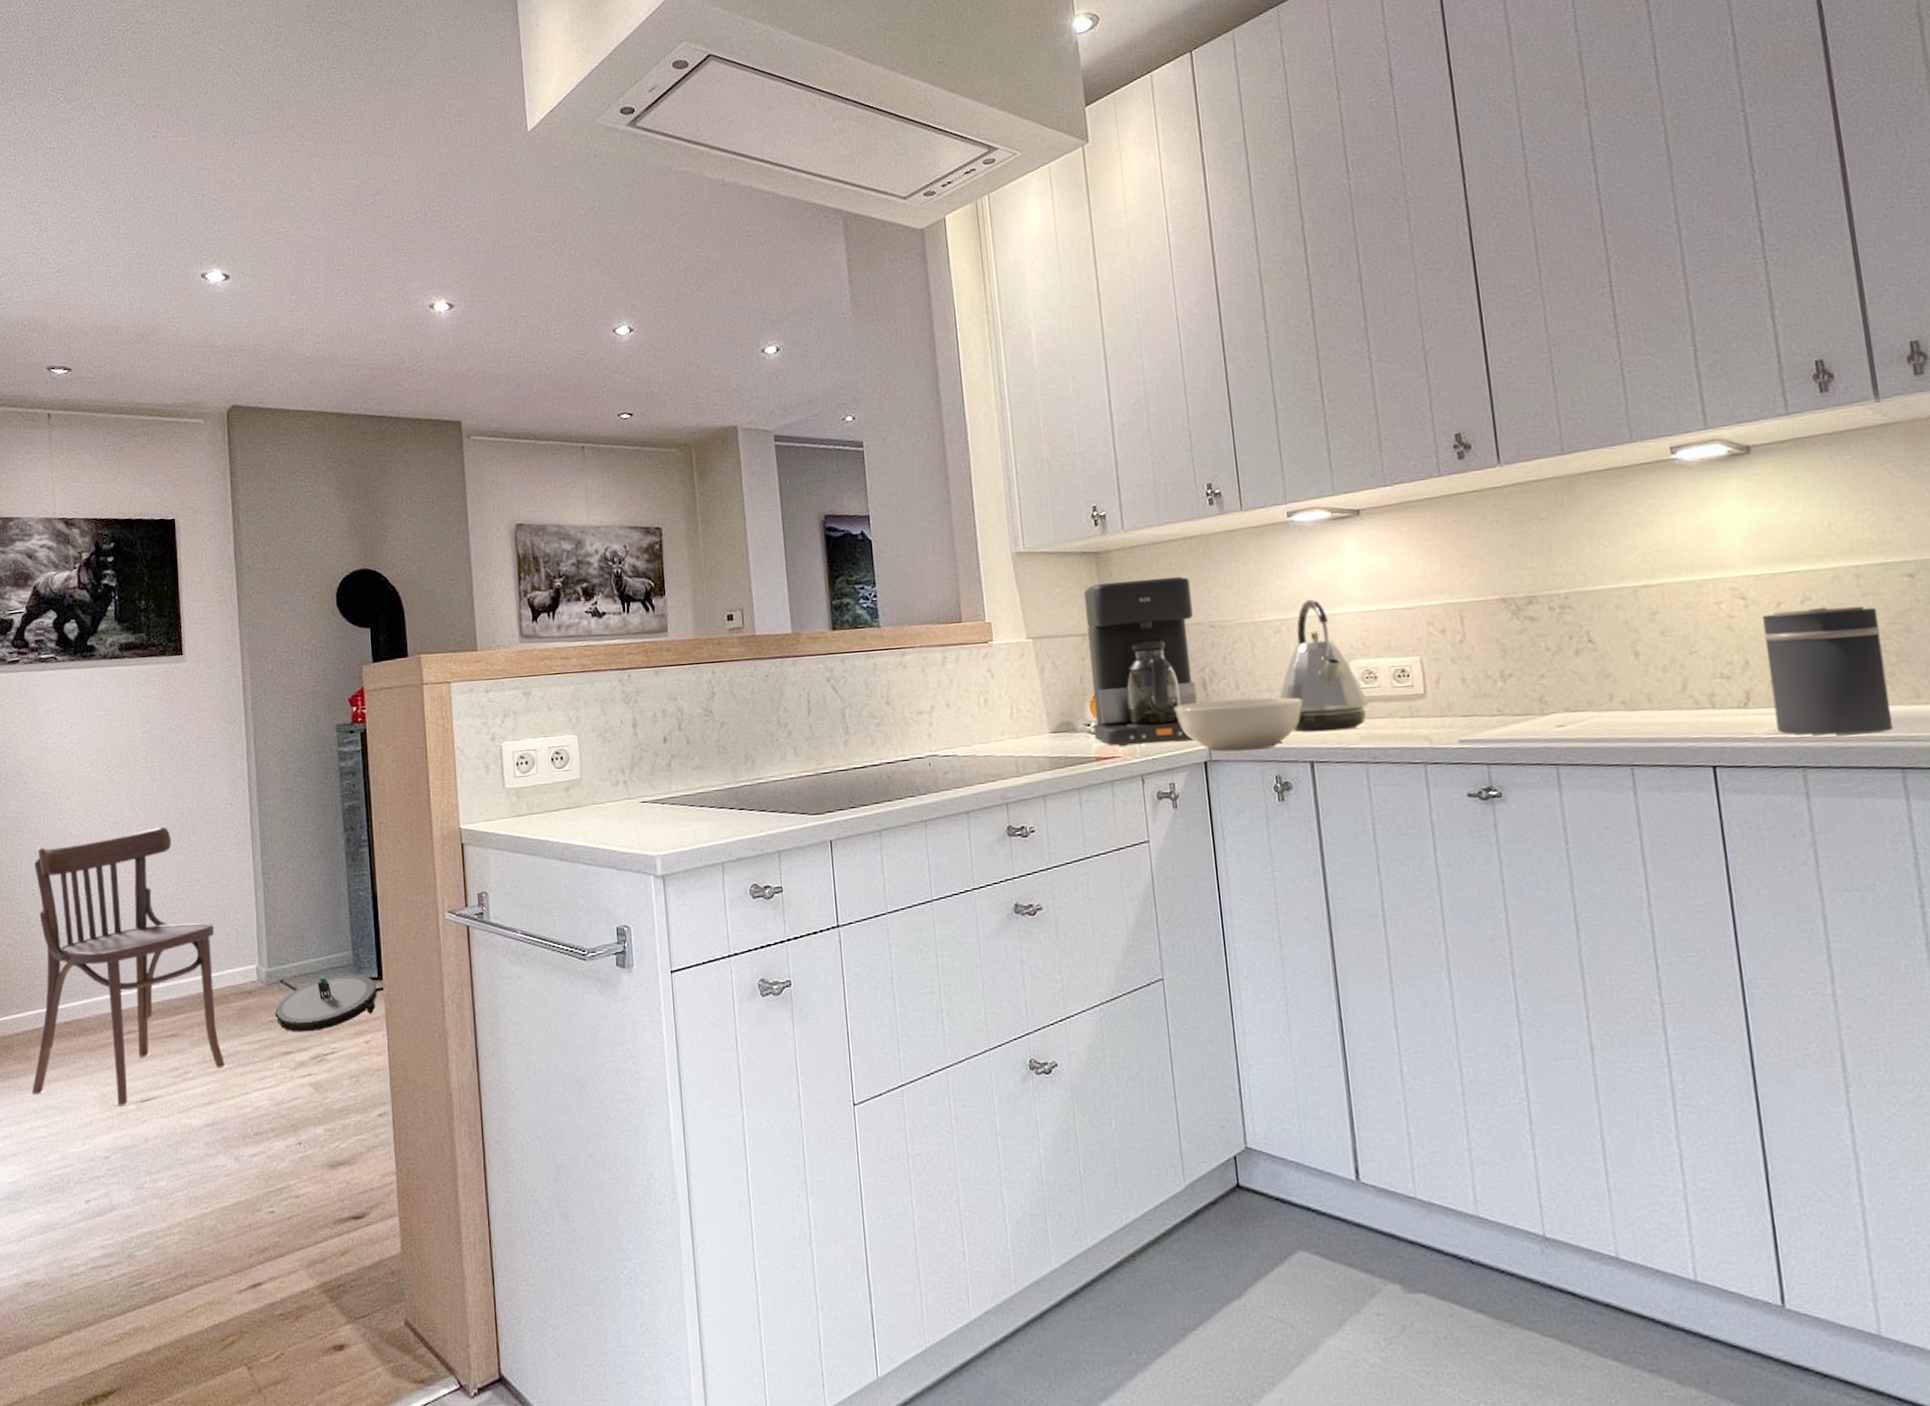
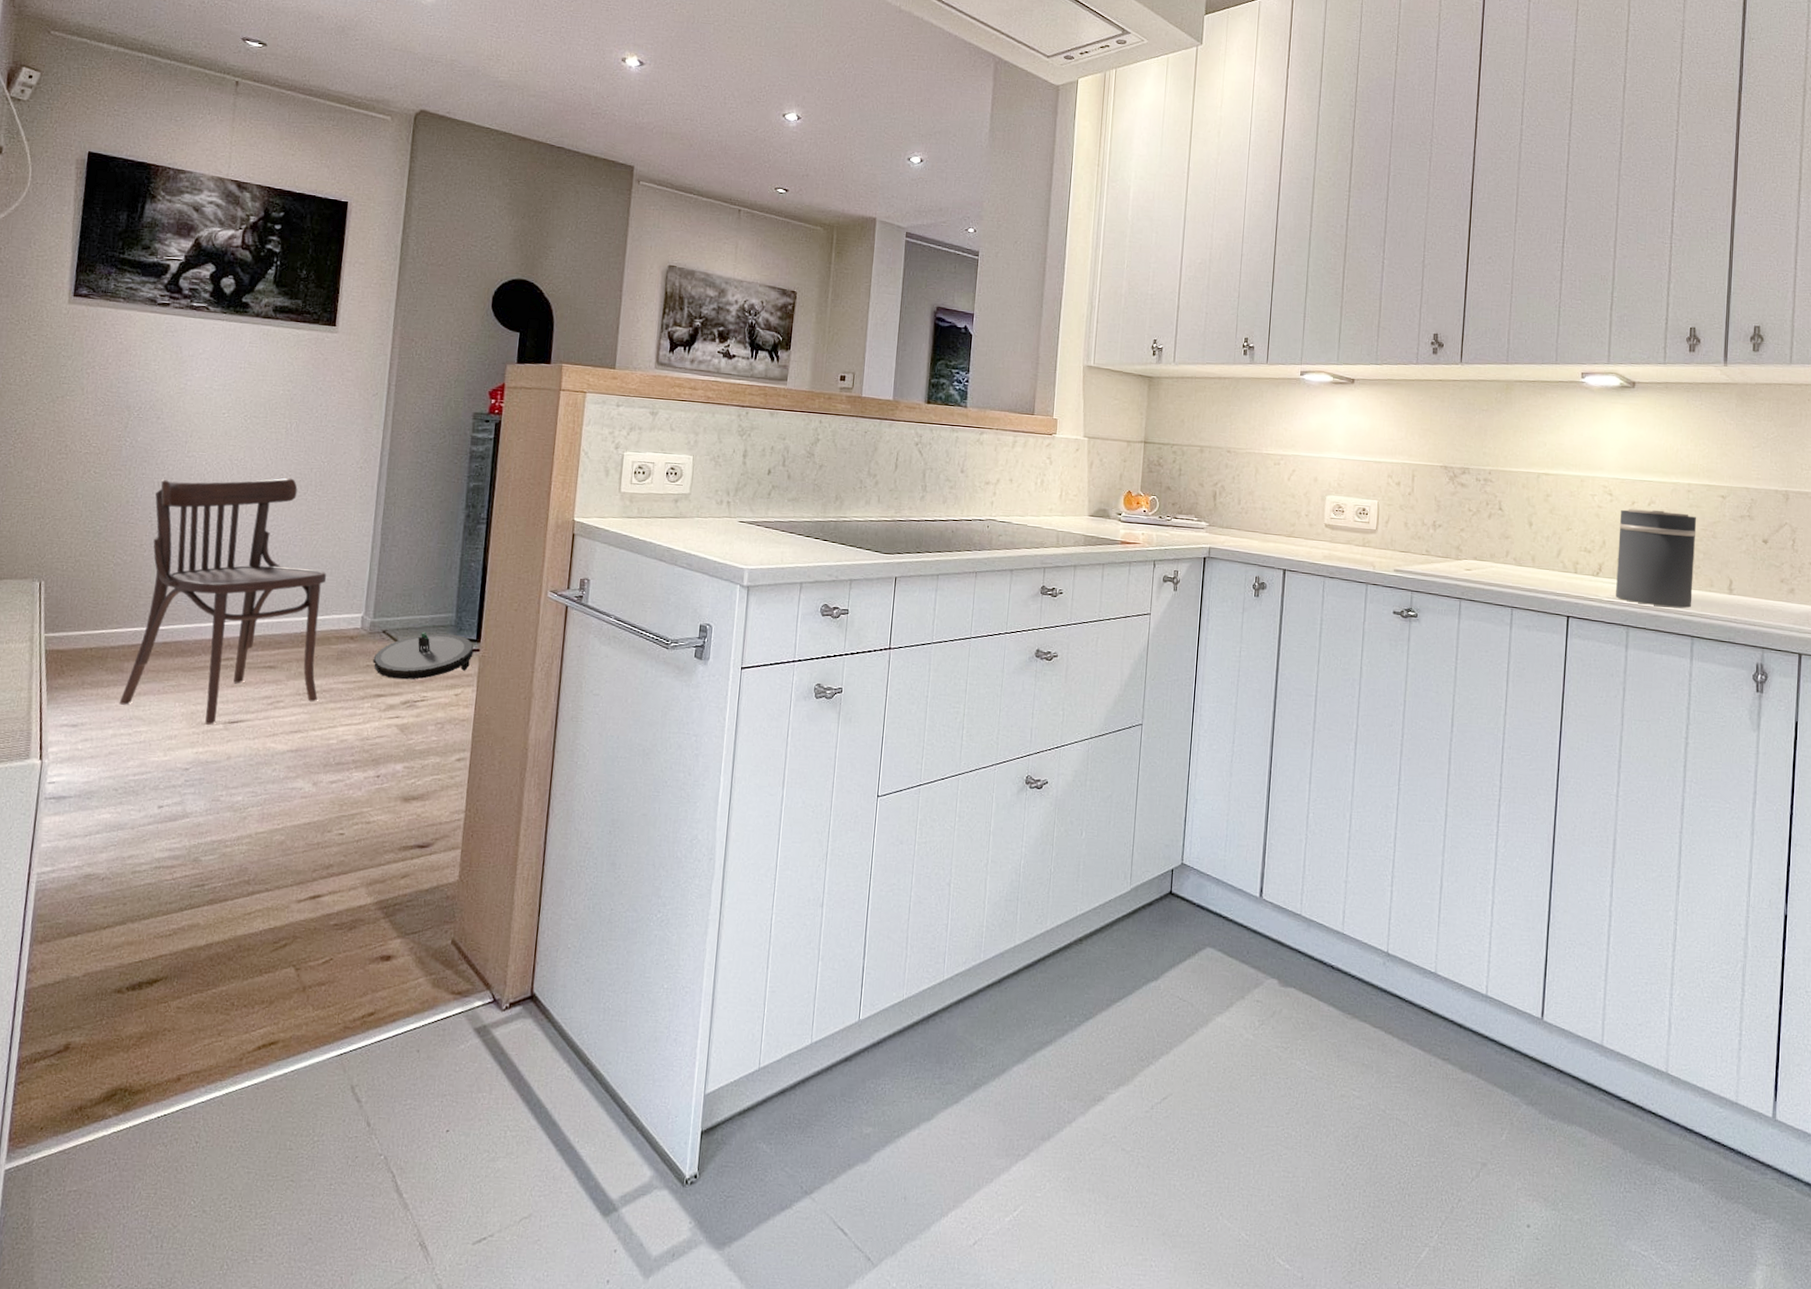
coffee maker: present [1084,576,1198,747] -> none [1123,402,1218,539]
bowl: present [1173,697,1303,752] -> none [1187,509,1286,555]
kettle: present [1279,599,1369,732] -> none [1269,442,1335,549]

